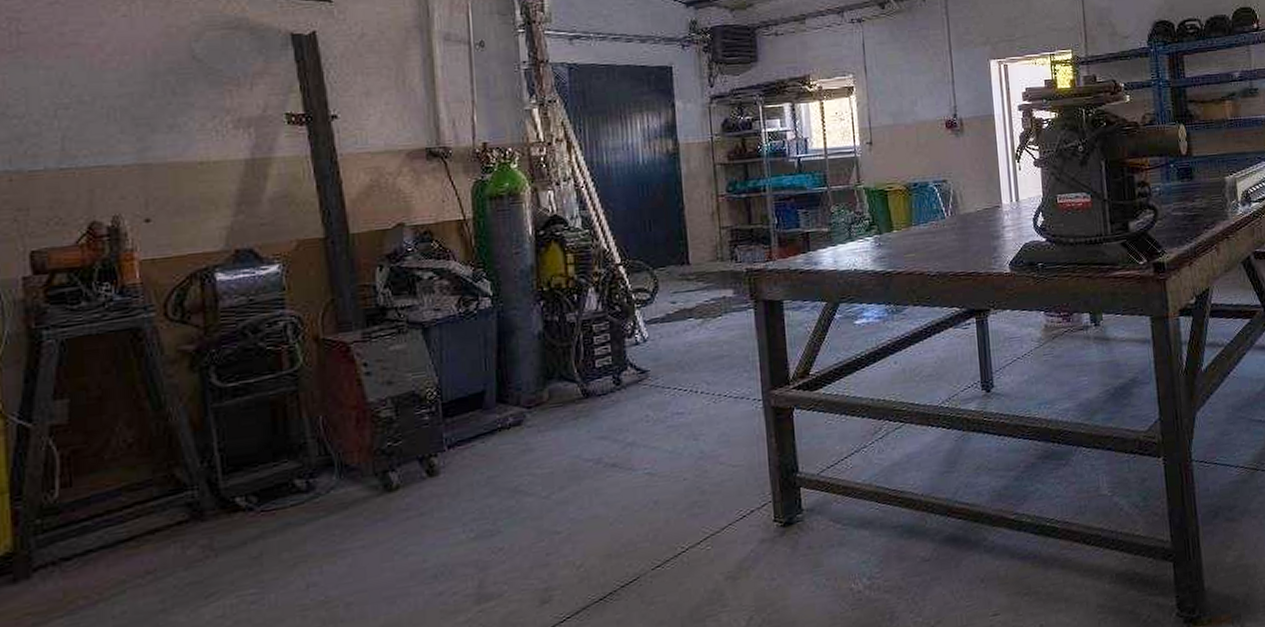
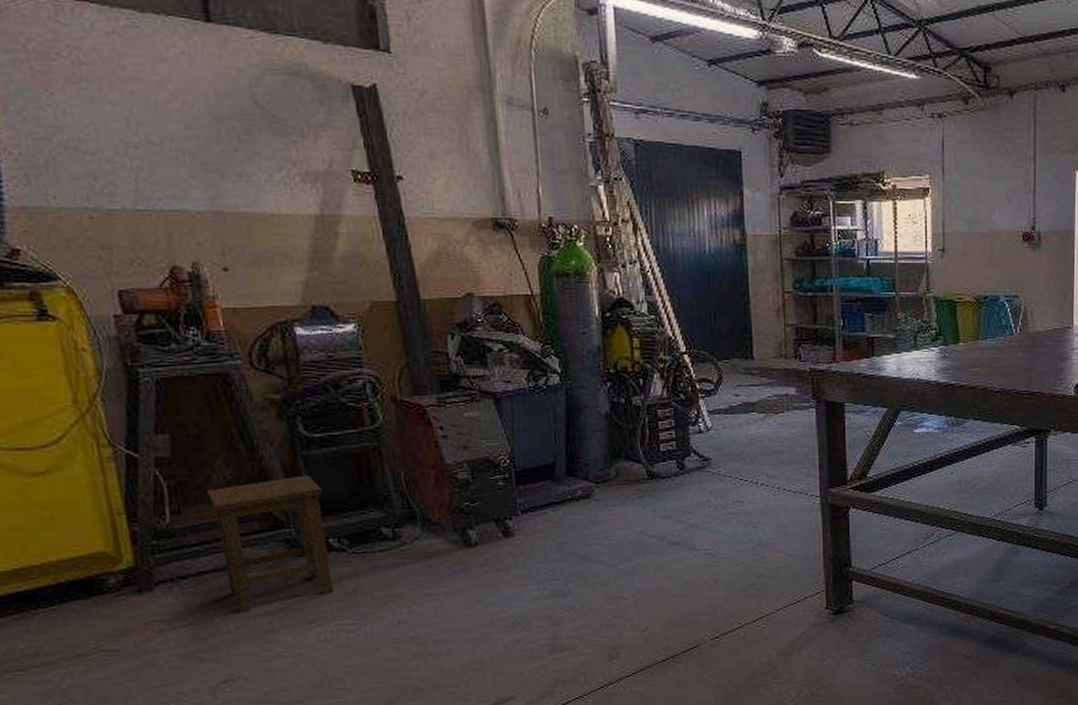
stool: none [104,428,237,594] -> present [207,475,334,613]

